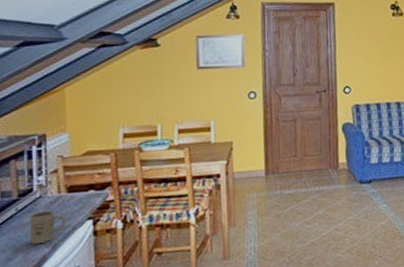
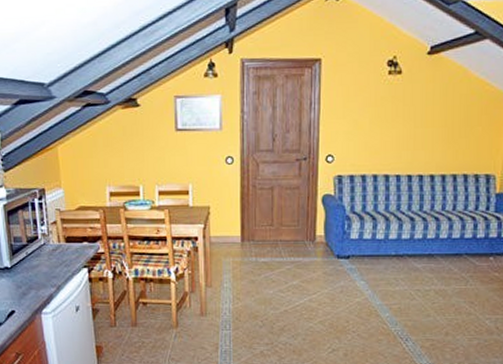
mug: present [29,211,67,244] -> none [37,257,67,283]

